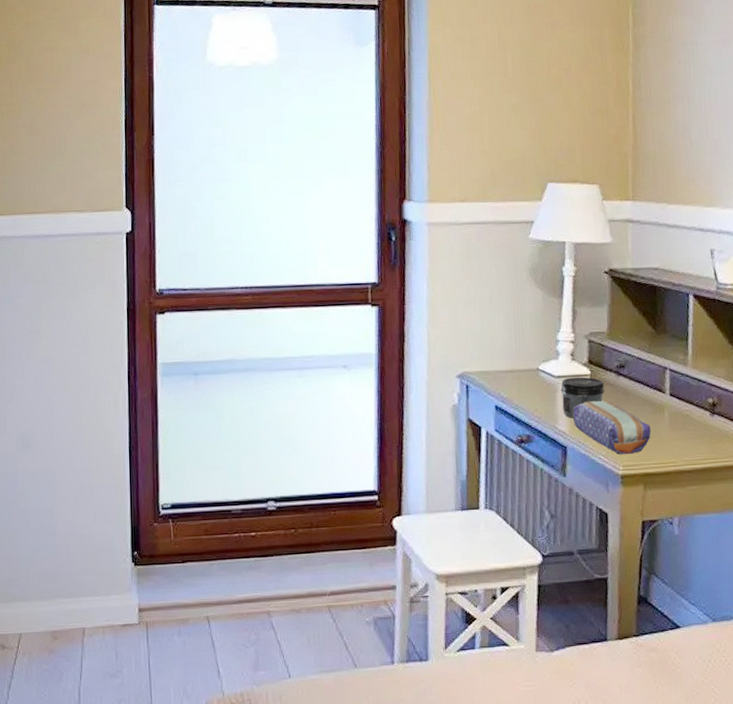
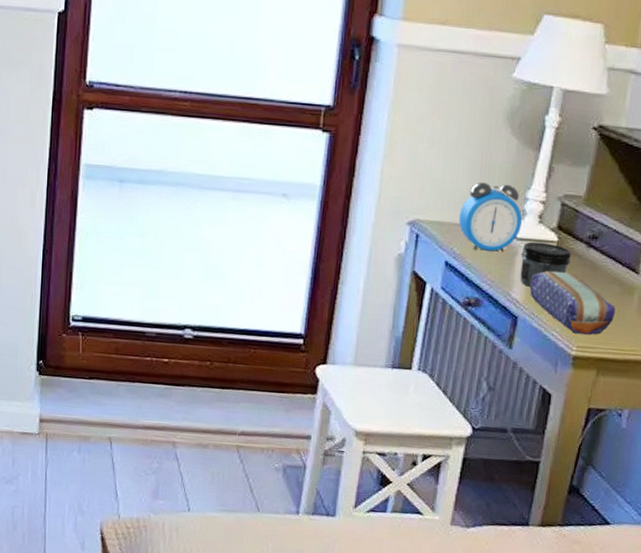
alarm clock: none [501,330,557,392] -> present [458,182,522,252]

